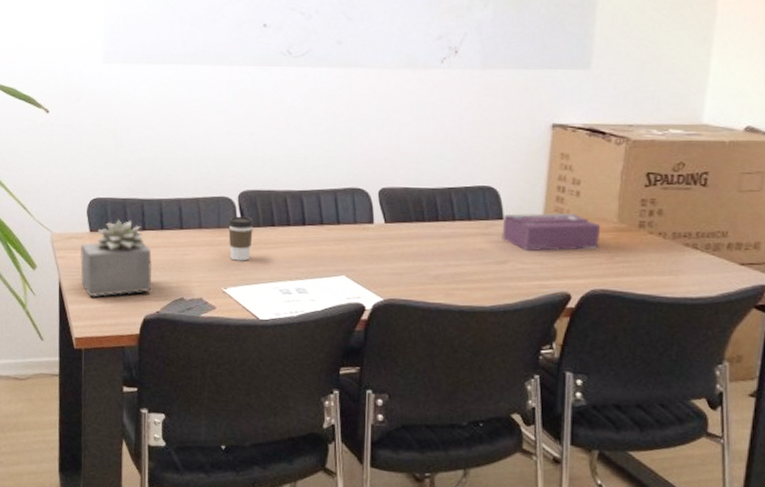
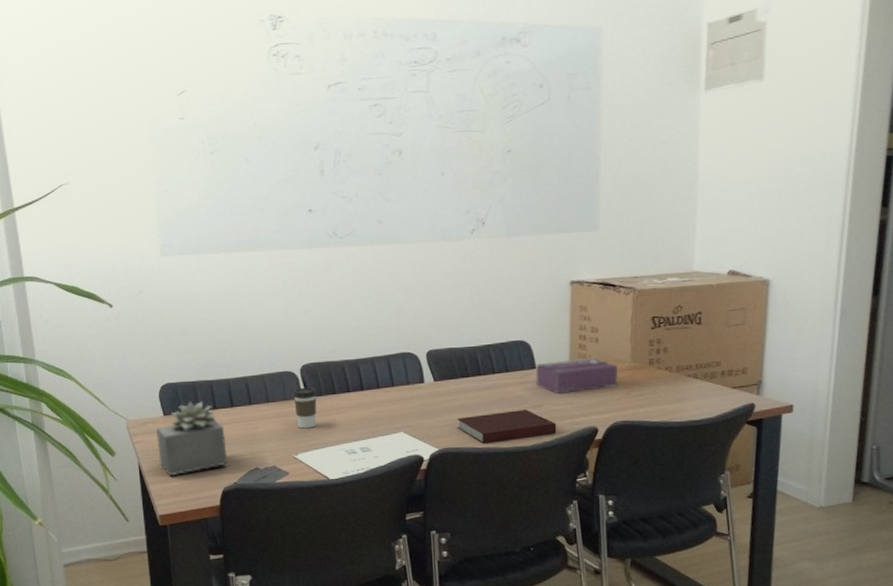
notebook: none [406,264,522,299] -> present [457,410,557,444]

